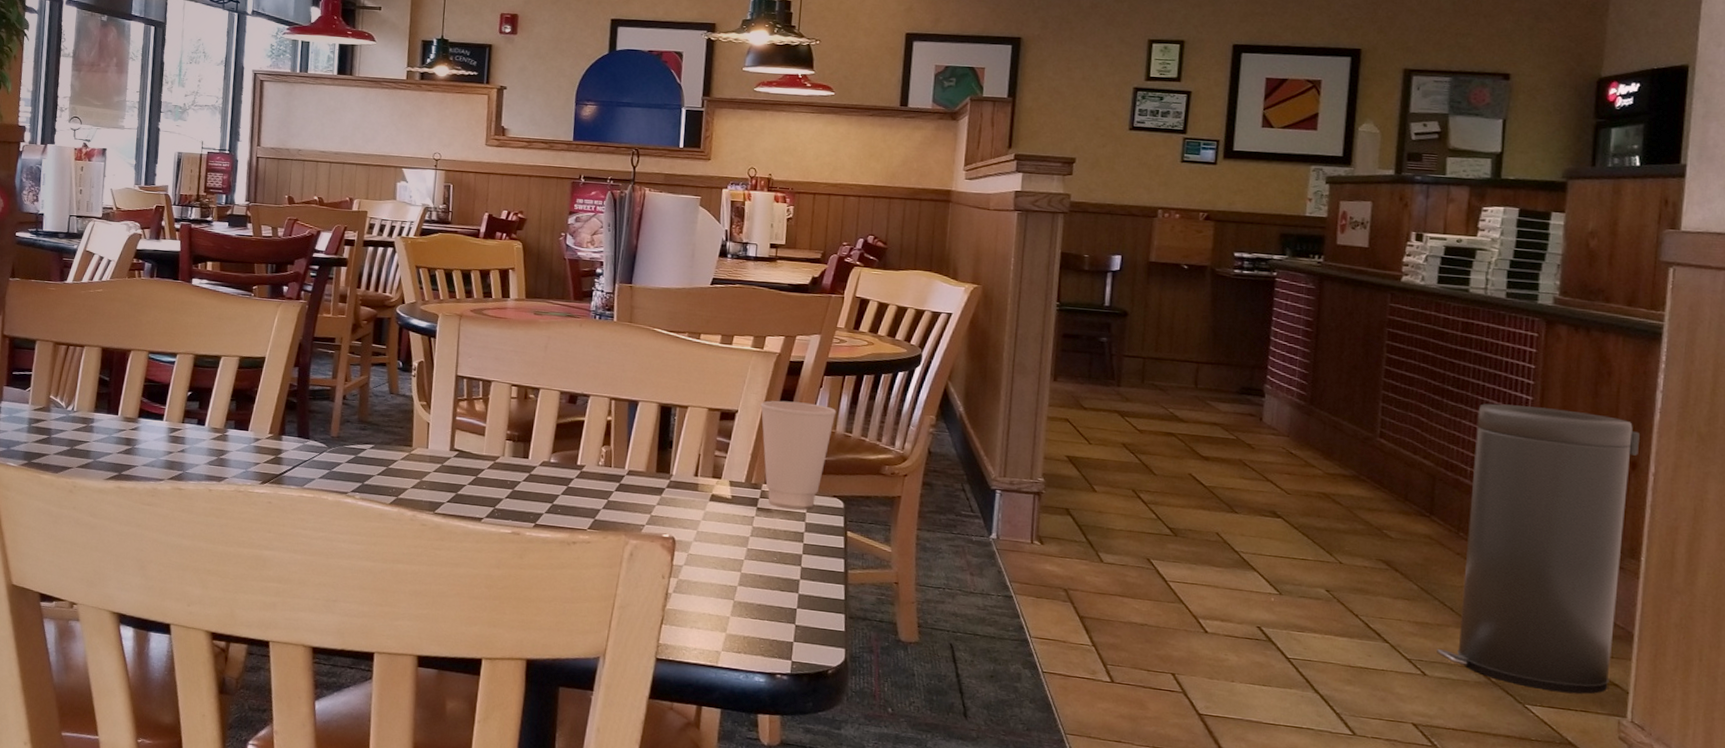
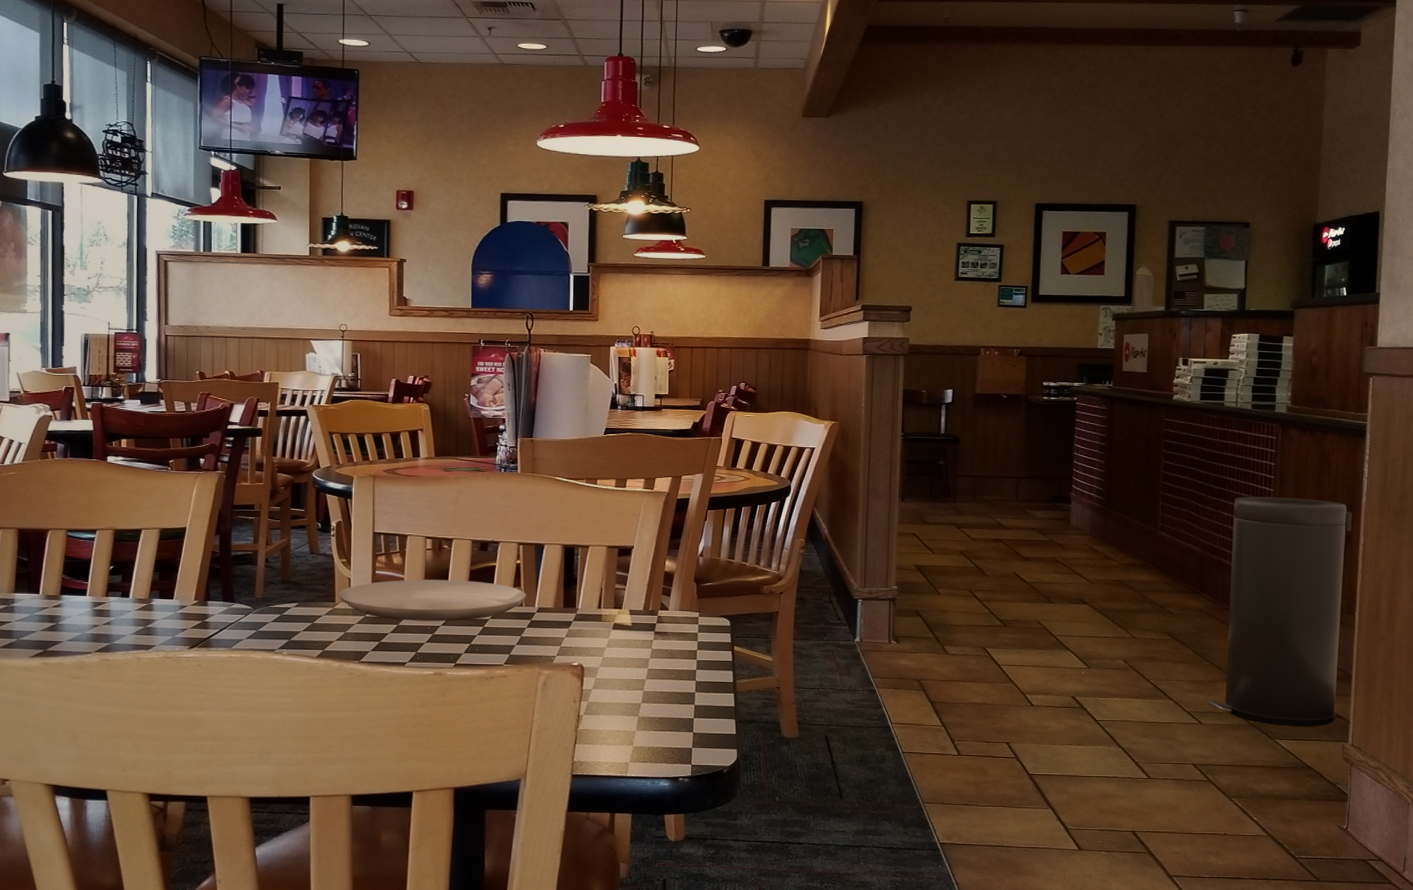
plate: none [416,428,616,478] -> present [338,579,526,622]
cup: present [760,400,837,511] -> none [653,535,720,632]

